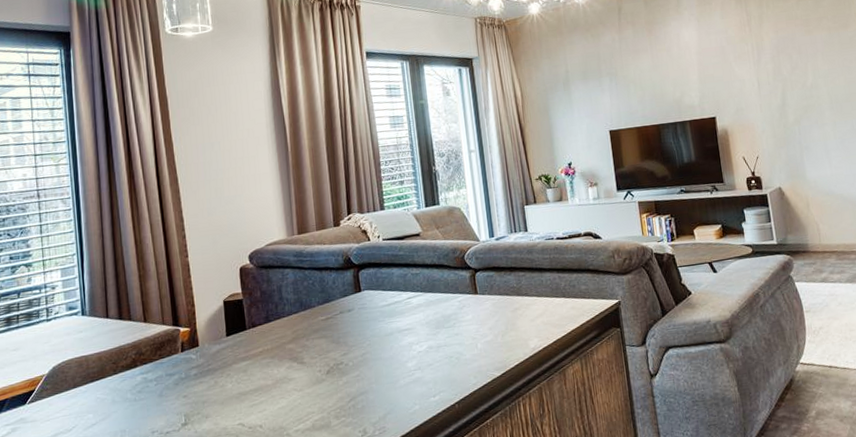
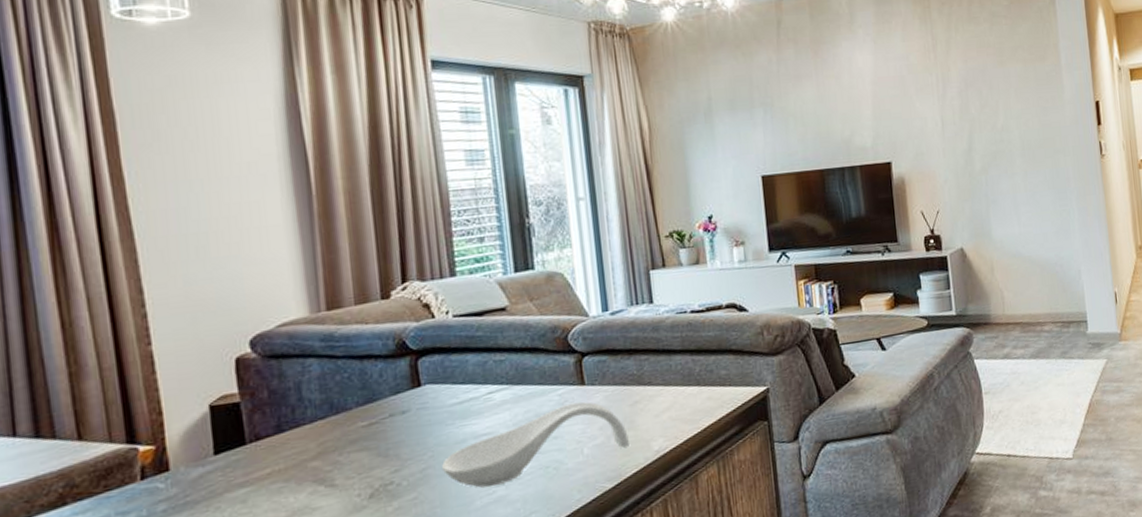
spoon rest: none [376,307,512,370] -> present [442,401,629,488]

